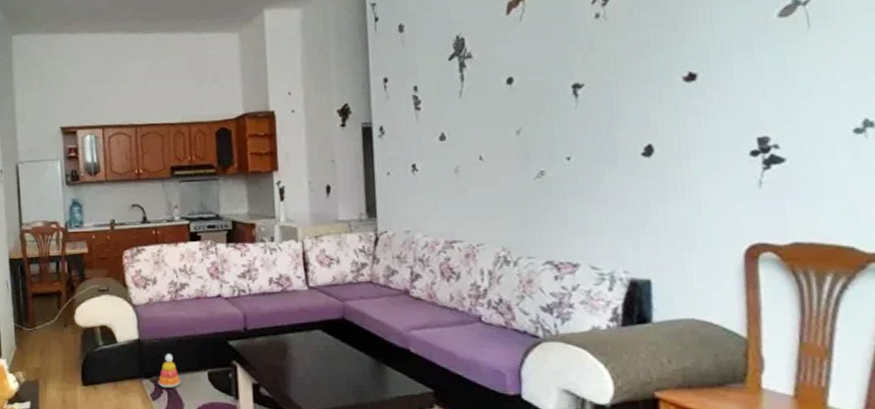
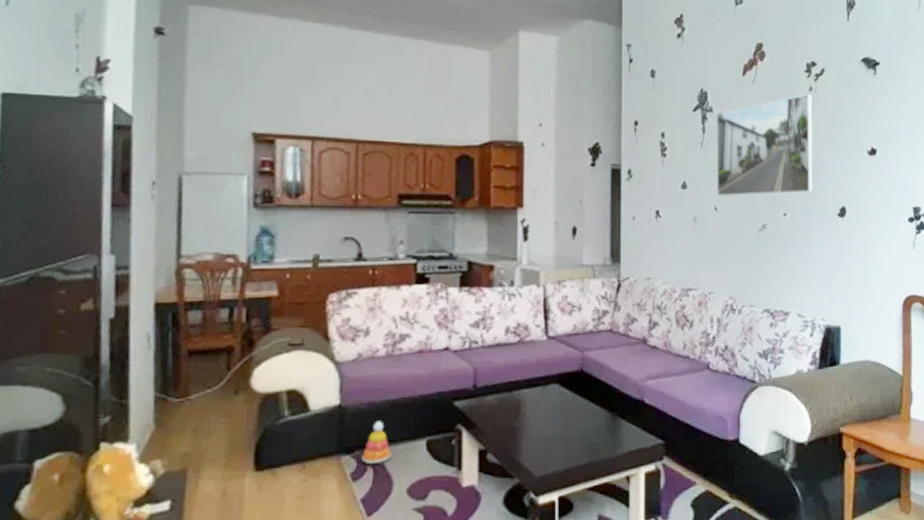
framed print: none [476,22,607,145] -> present [715,94,814,196]

